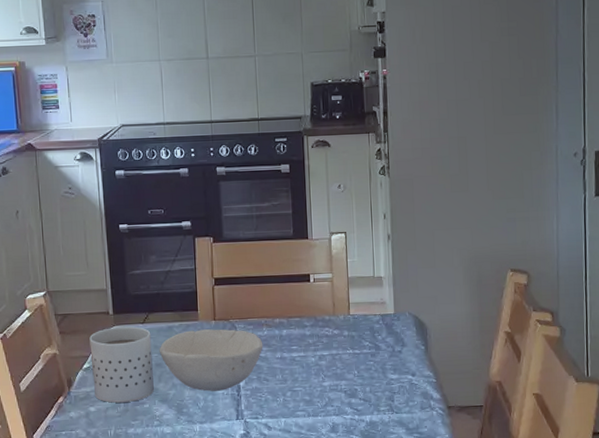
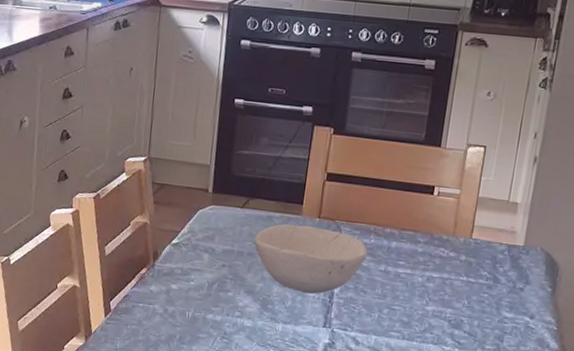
mug: present [89,326,154,403] -> none [179,206,249,288]

